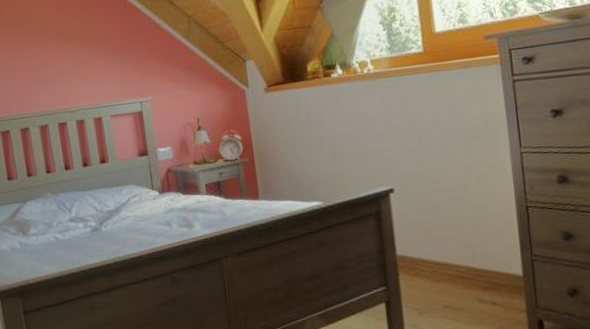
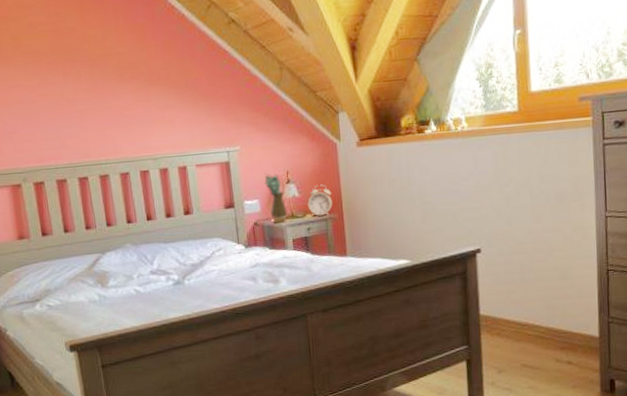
vase: none [176,121,200,170] -> present [264,173,288,224]

